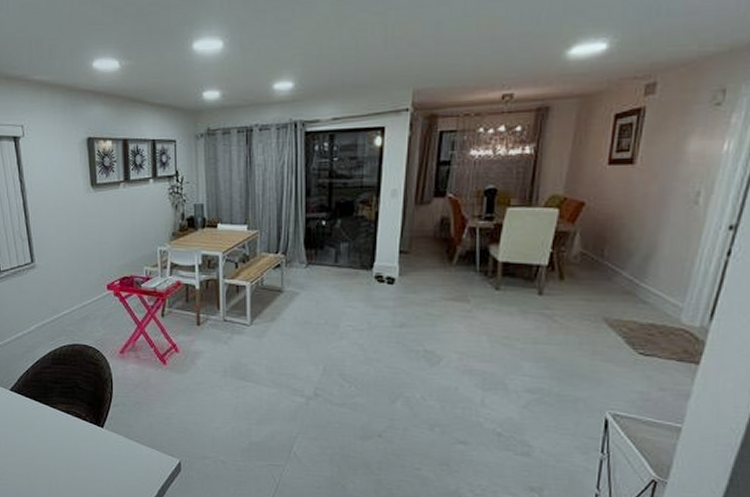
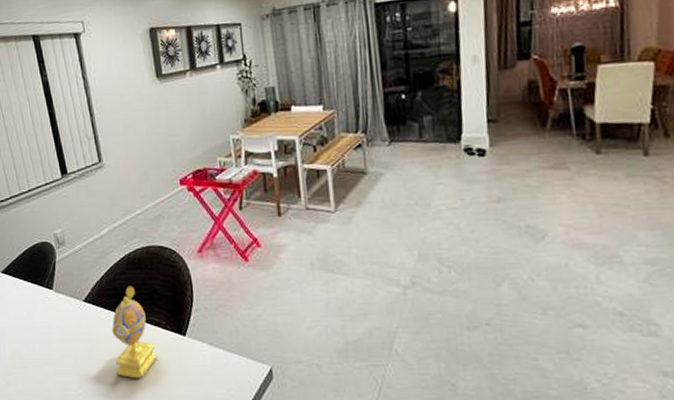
decorative egg: none [35,379,76,463] -> present [112,286,158,379]

